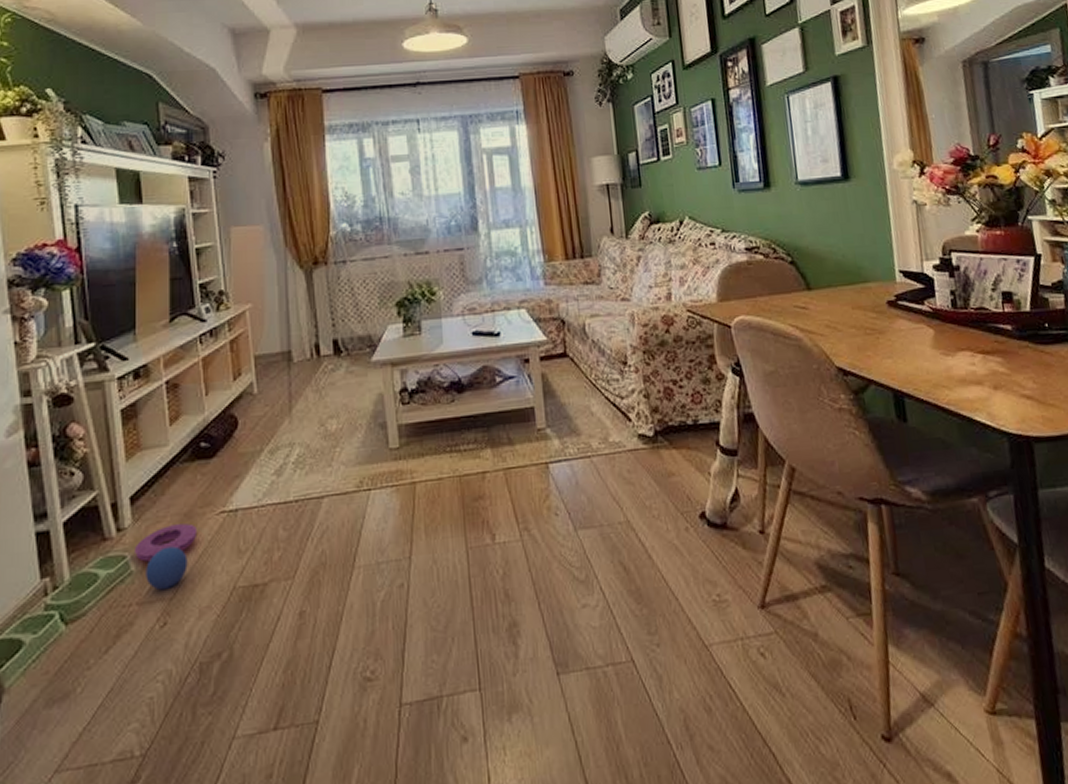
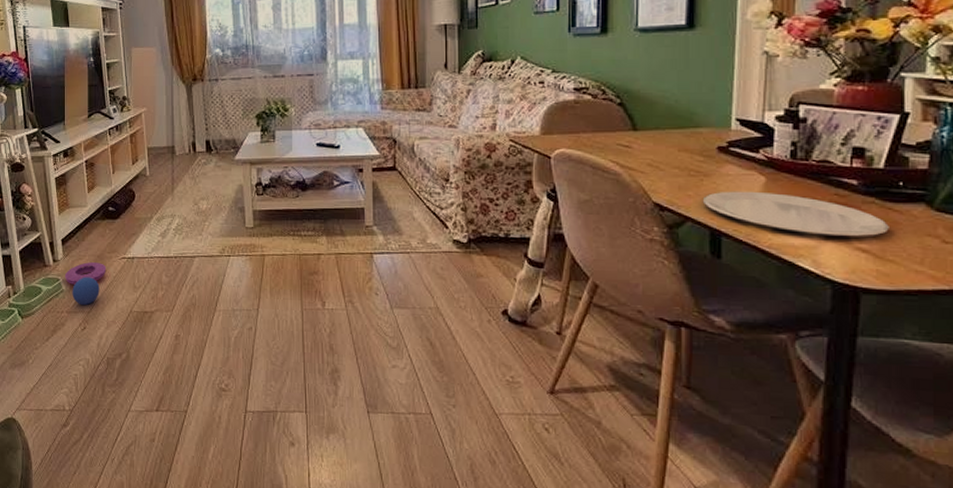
plate: none [881,345,1045,386] -> present [702,191,889,237]

